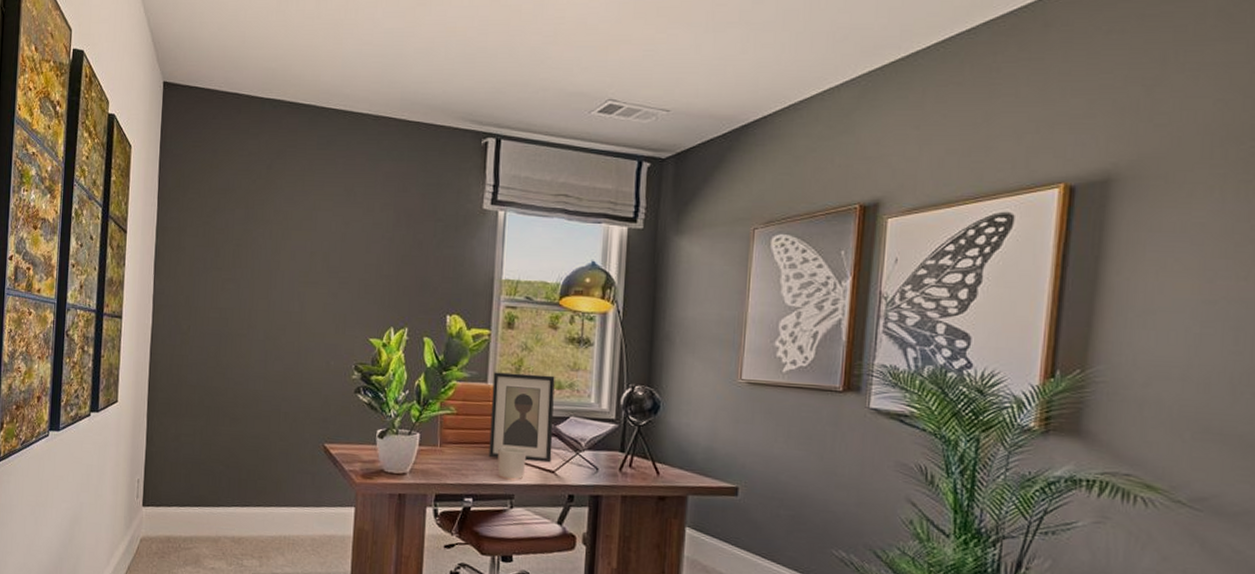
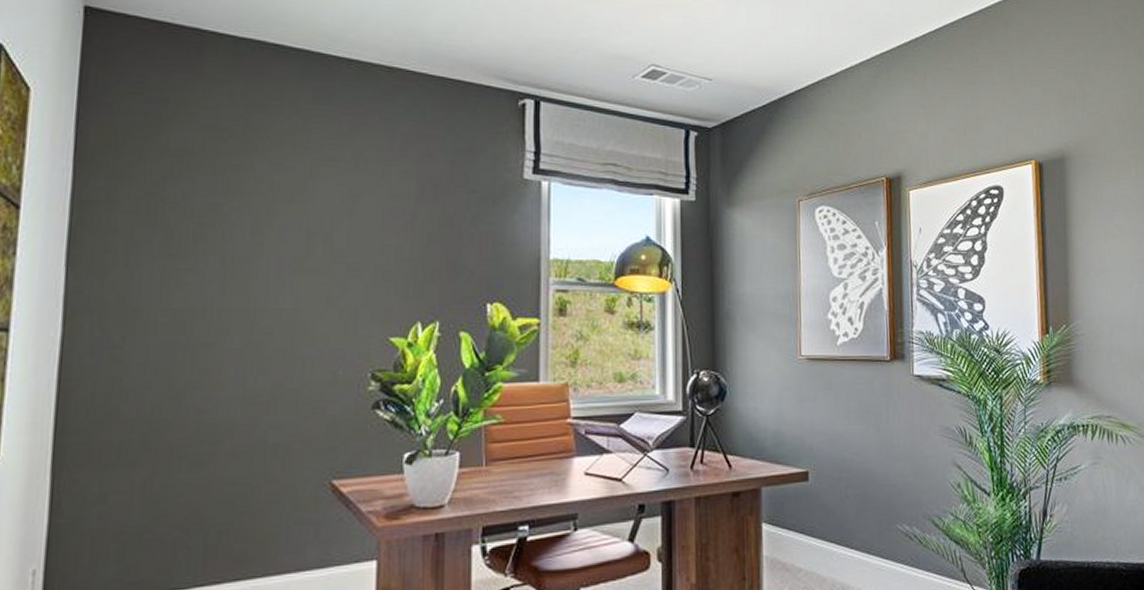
picture frame: present [488,372,555,463] -> none [545,367,617,472]
mug: present [497,447,527,480] -> none [556,456,589,496]

